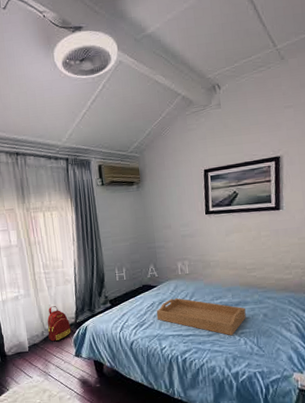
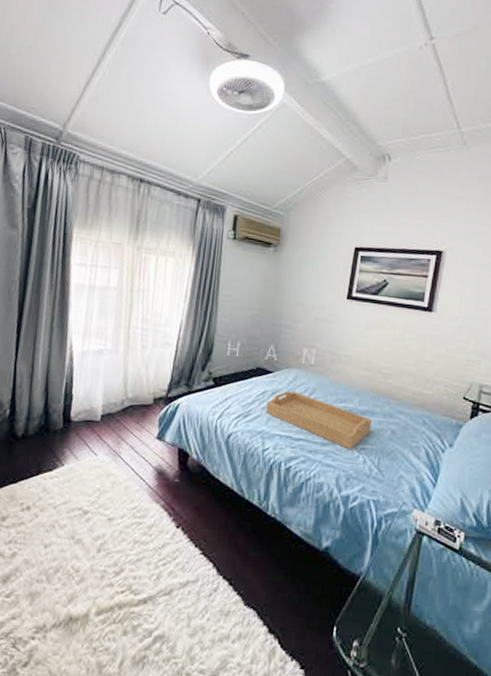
backpack: present [47,306,71,342] -> none [128,371,160,416]

